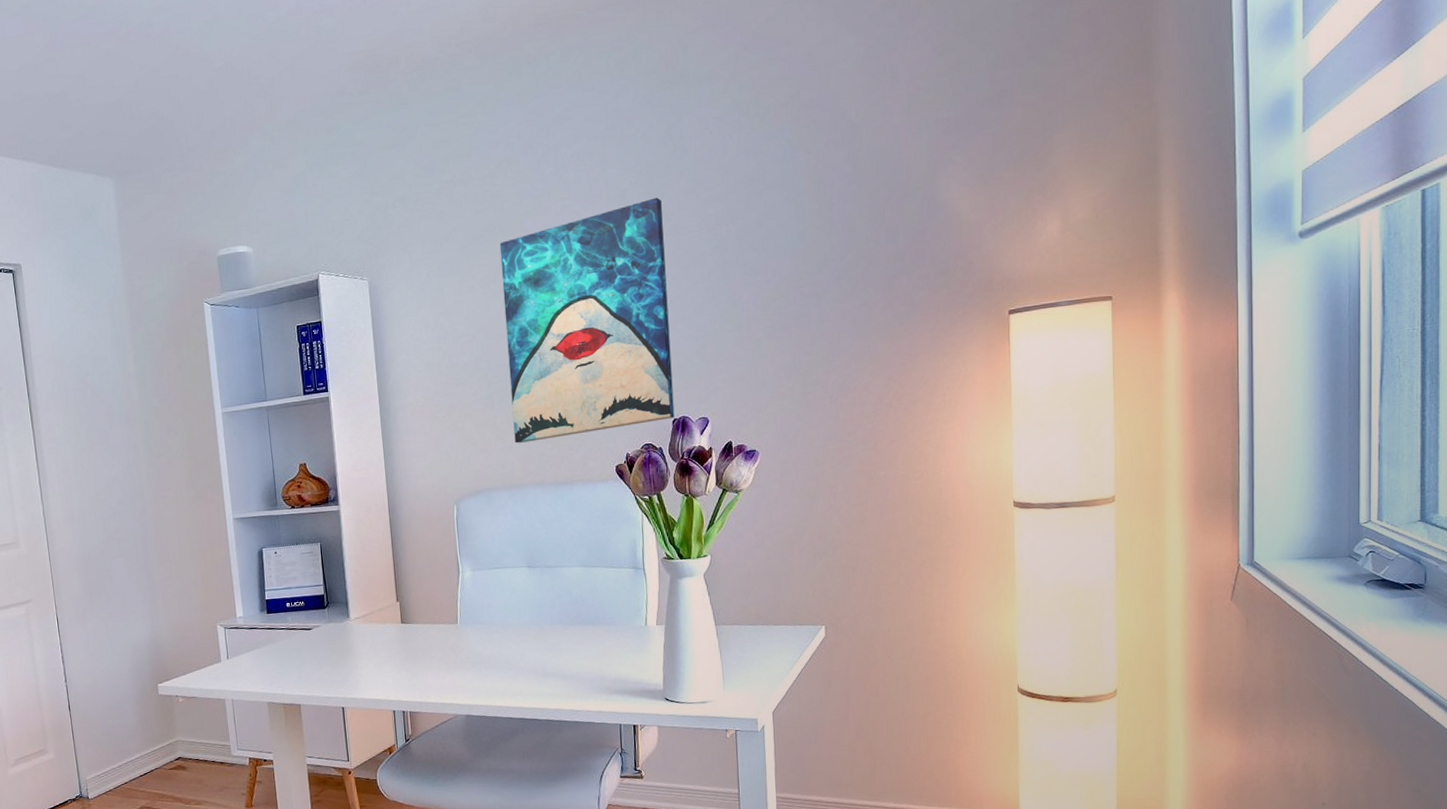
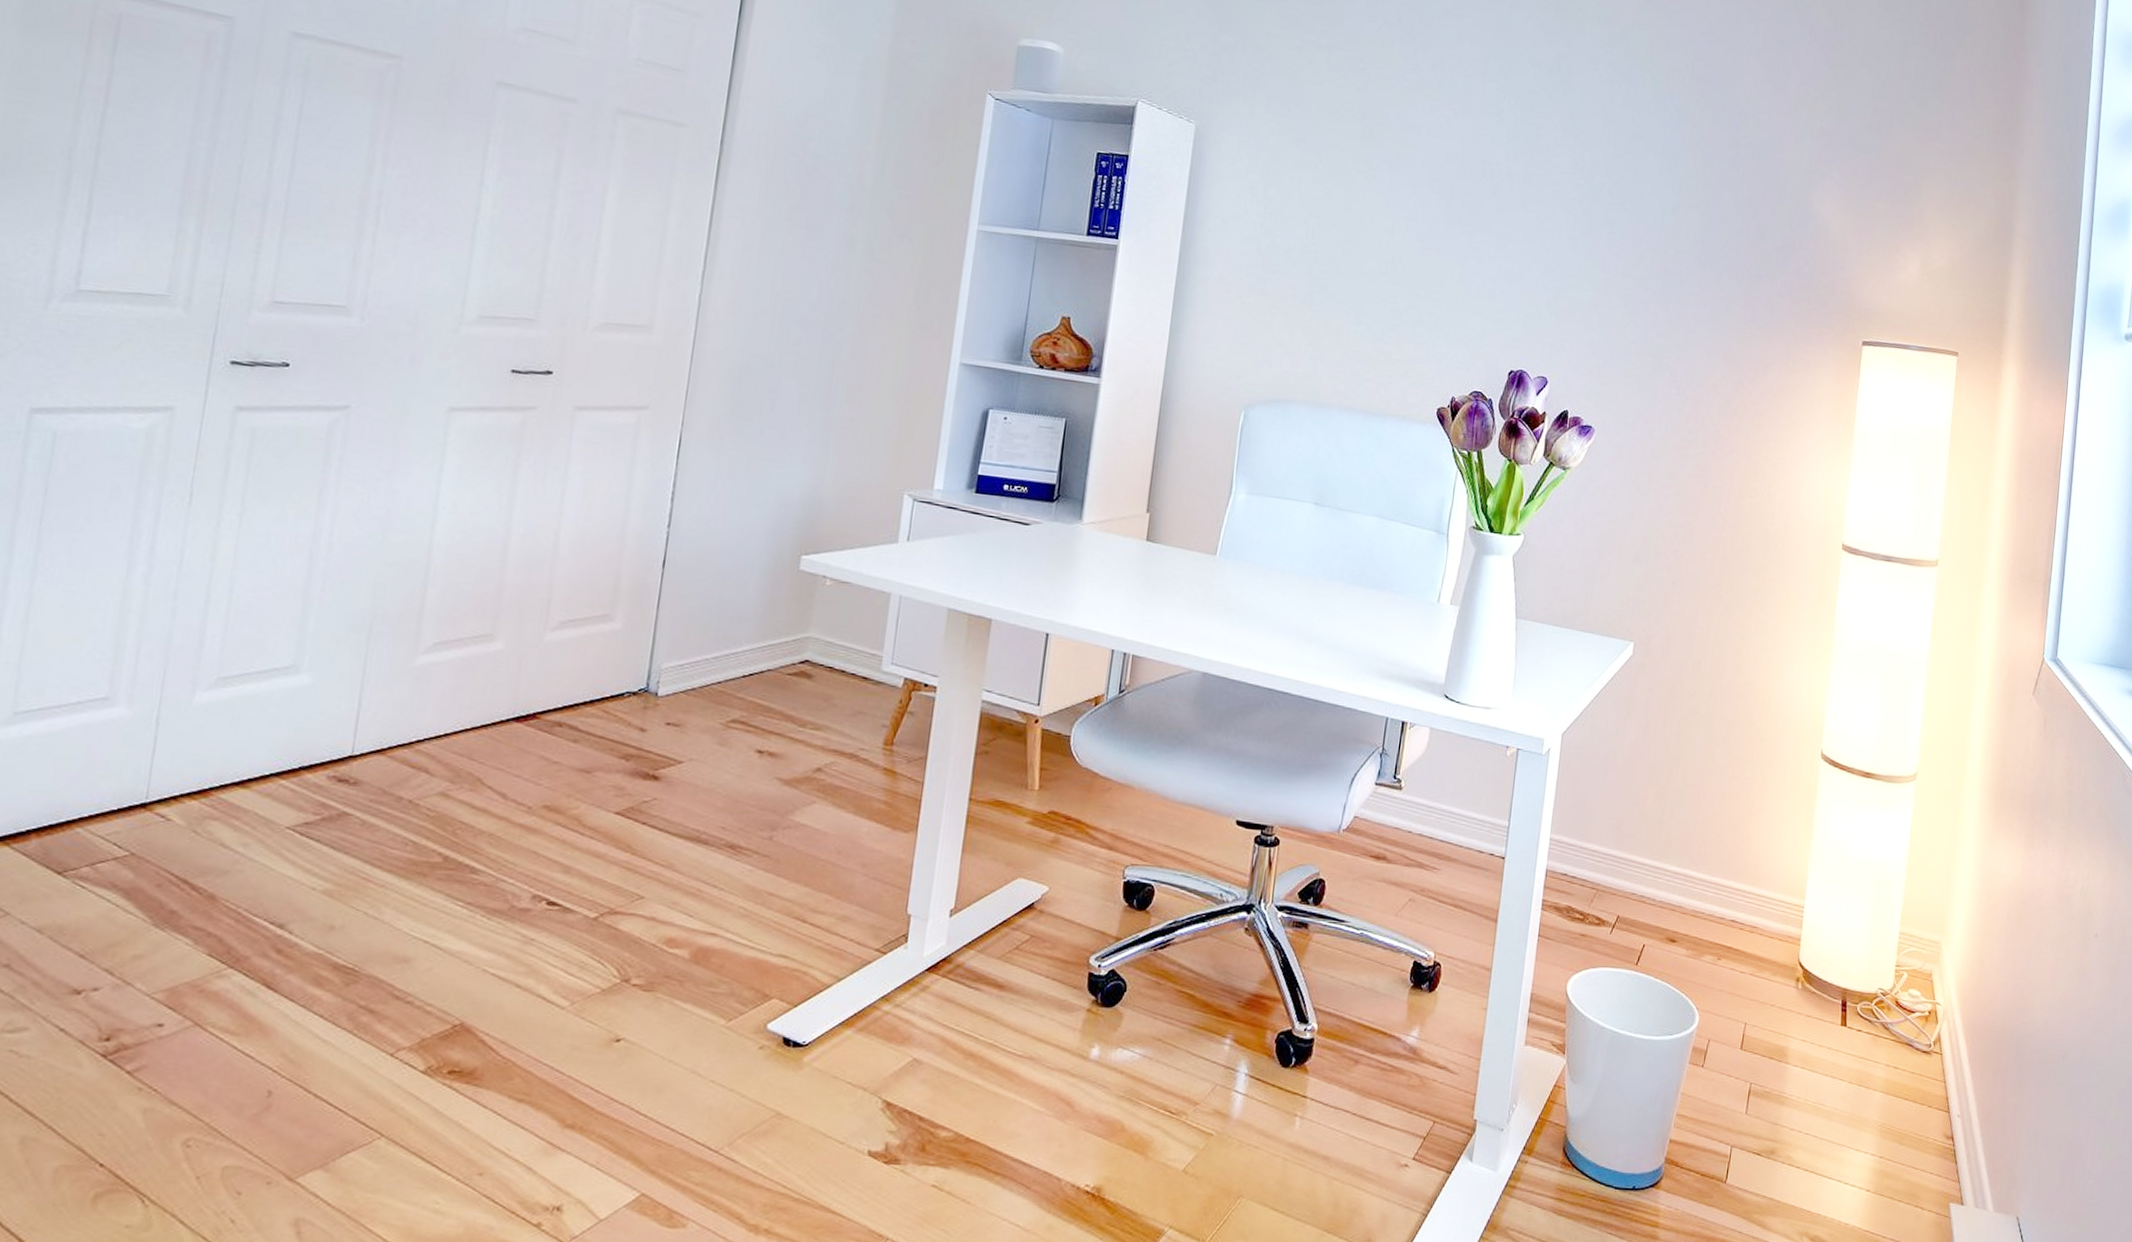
wall art: present [499,197,675,443] -> none [1328,124,1538,370]

